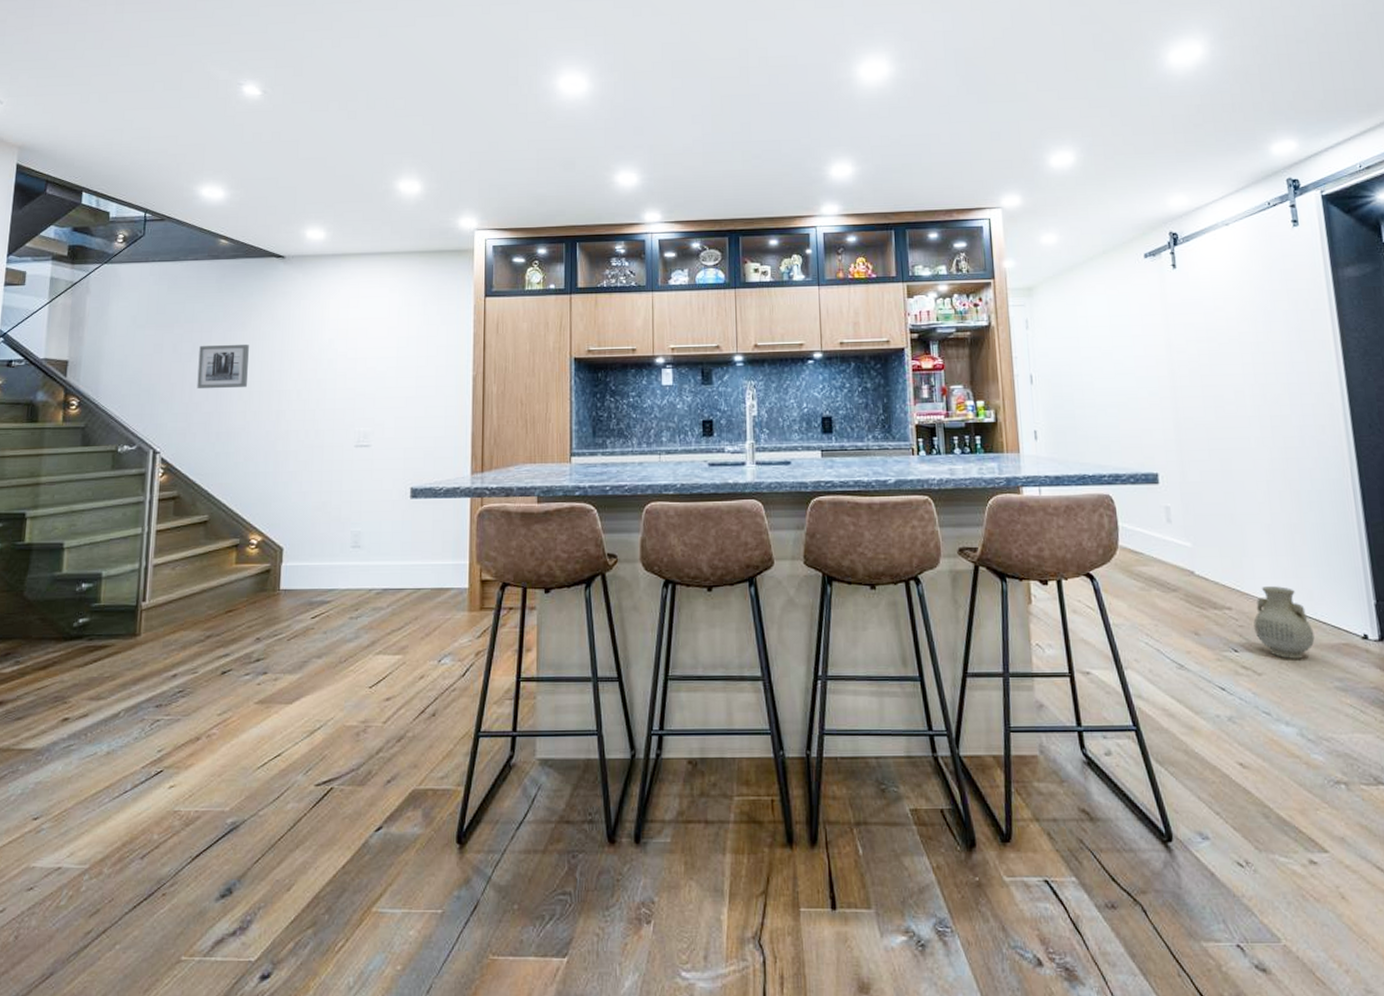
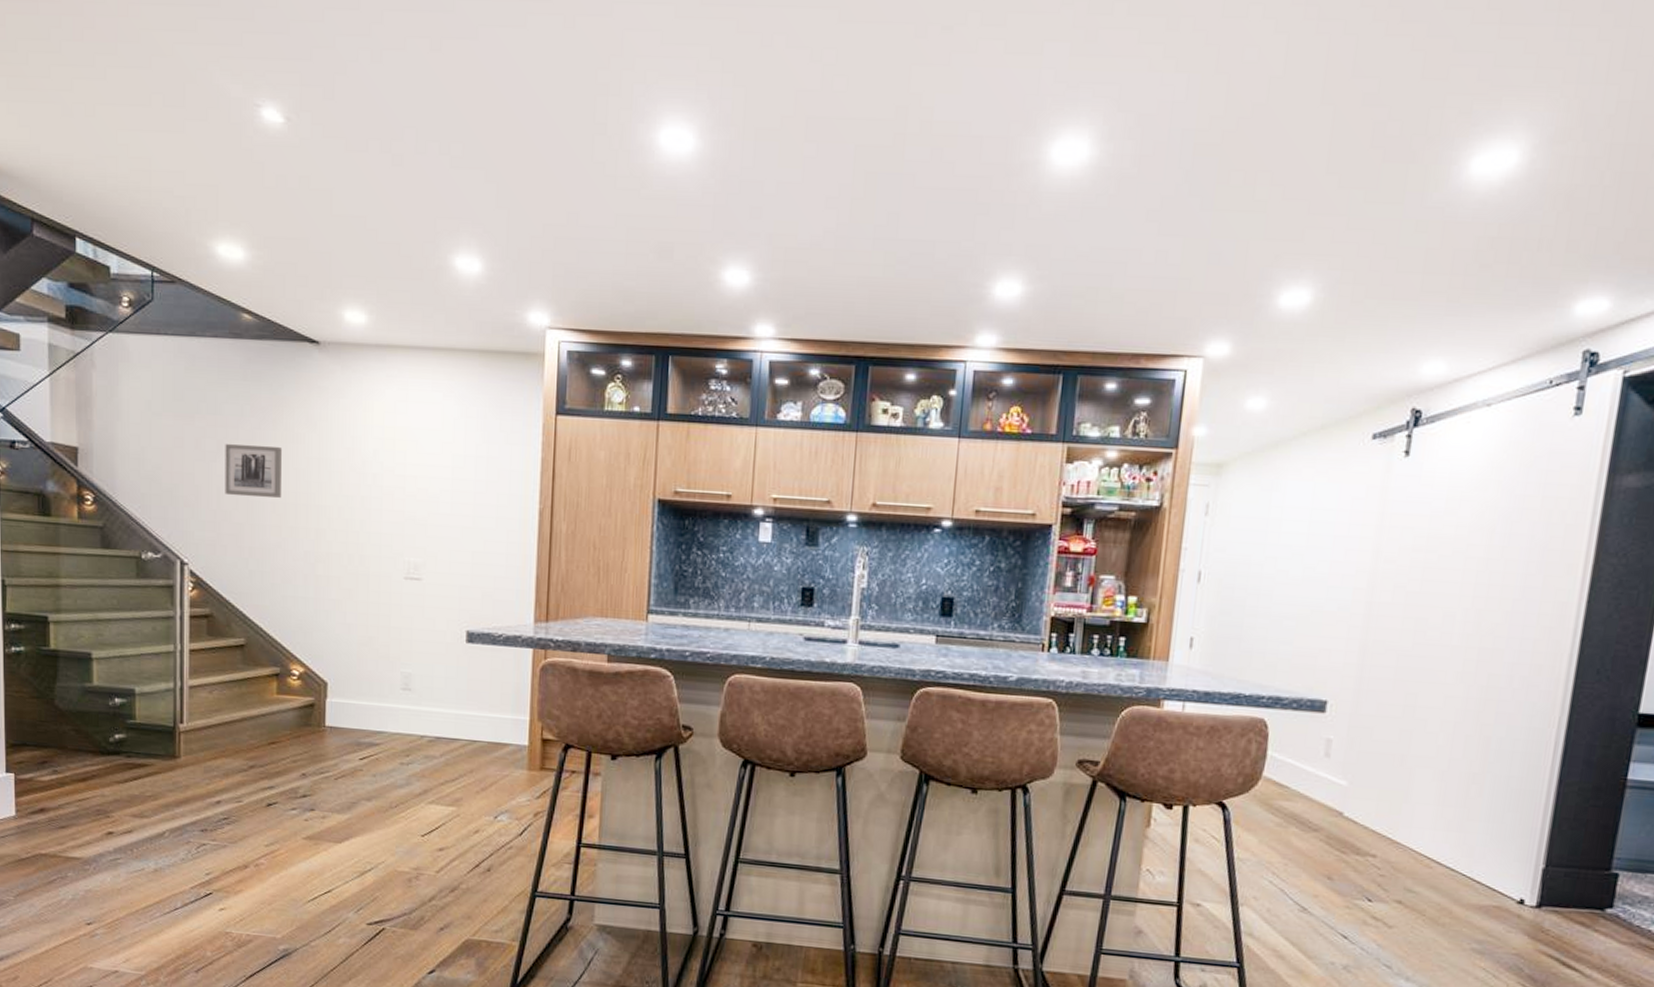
vase: present [1253,586,1315,659] -> none [1396,837,1464,916]

